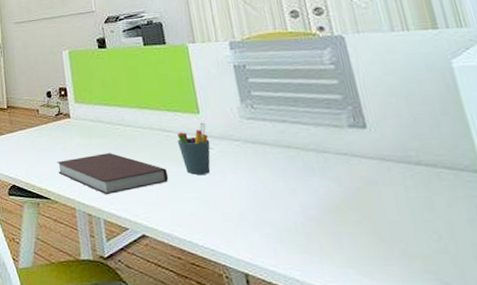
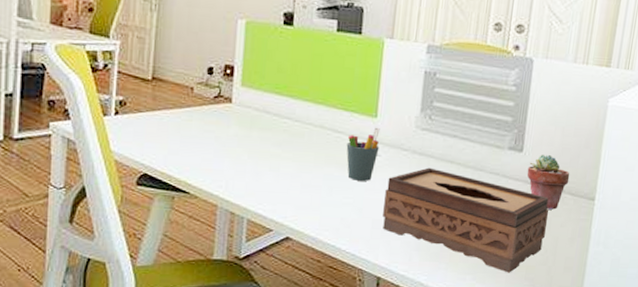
notebook: present [57,153,169,195] -> none [204,148,329,194]
tissue box: none [227,155,434,265] -> present [383,167,549,273]
potted succulent: none [379,127,438,188] -> present [527,154,570,210]

